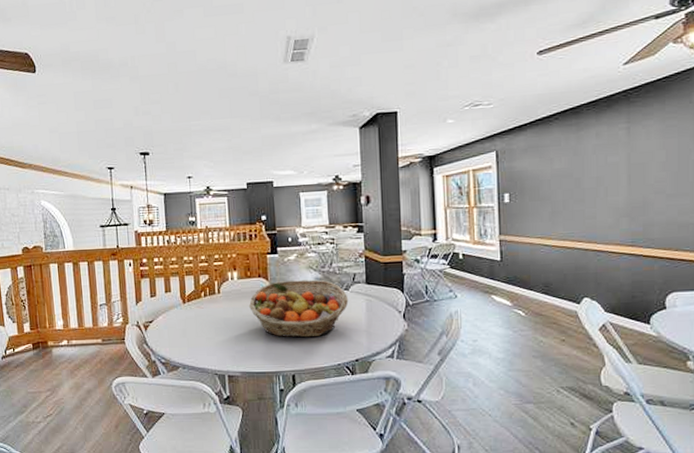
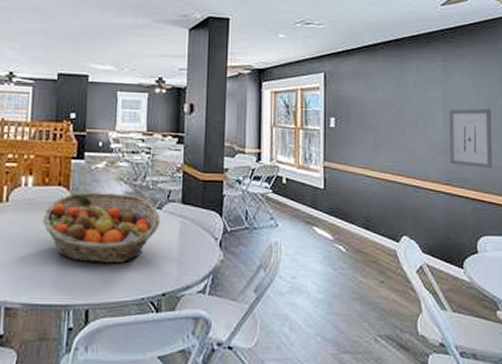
wall art: none [634,165,684,227] -> present [449,108,492,169]

